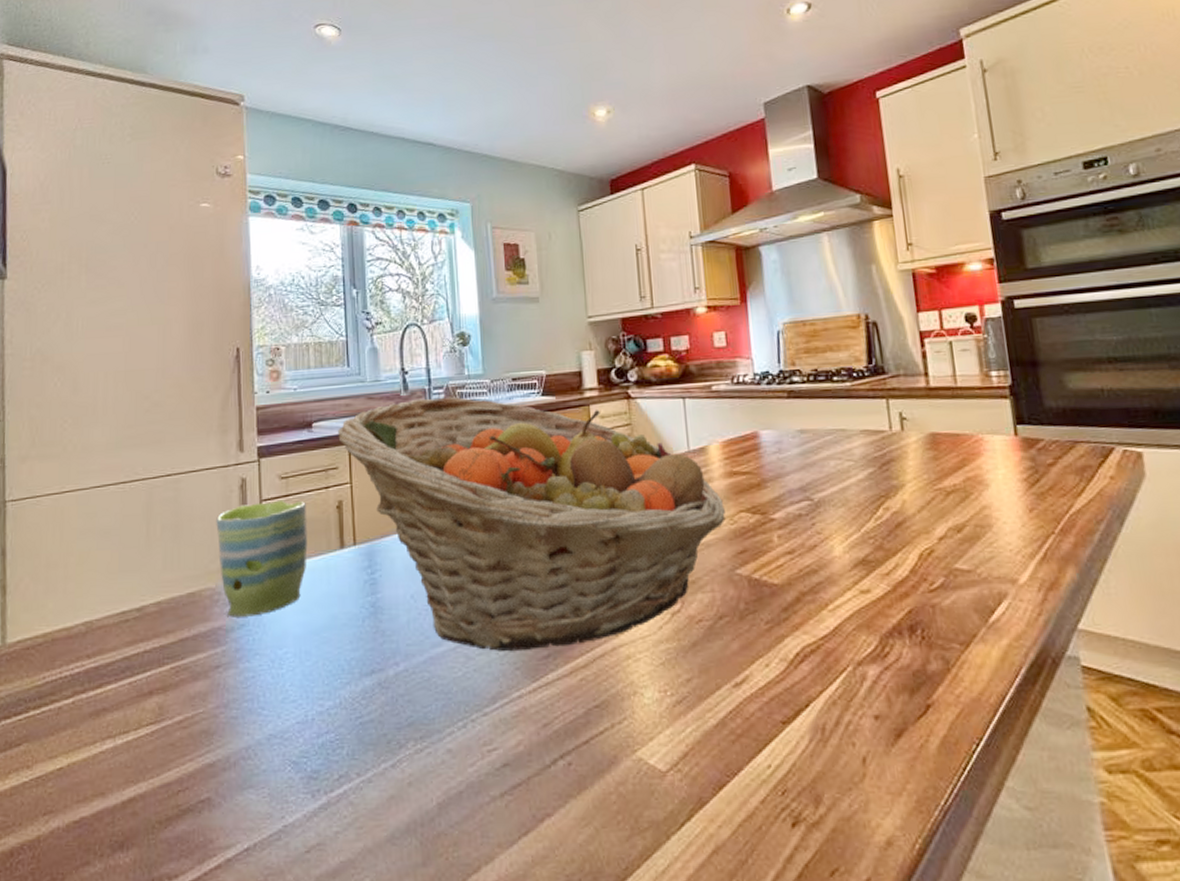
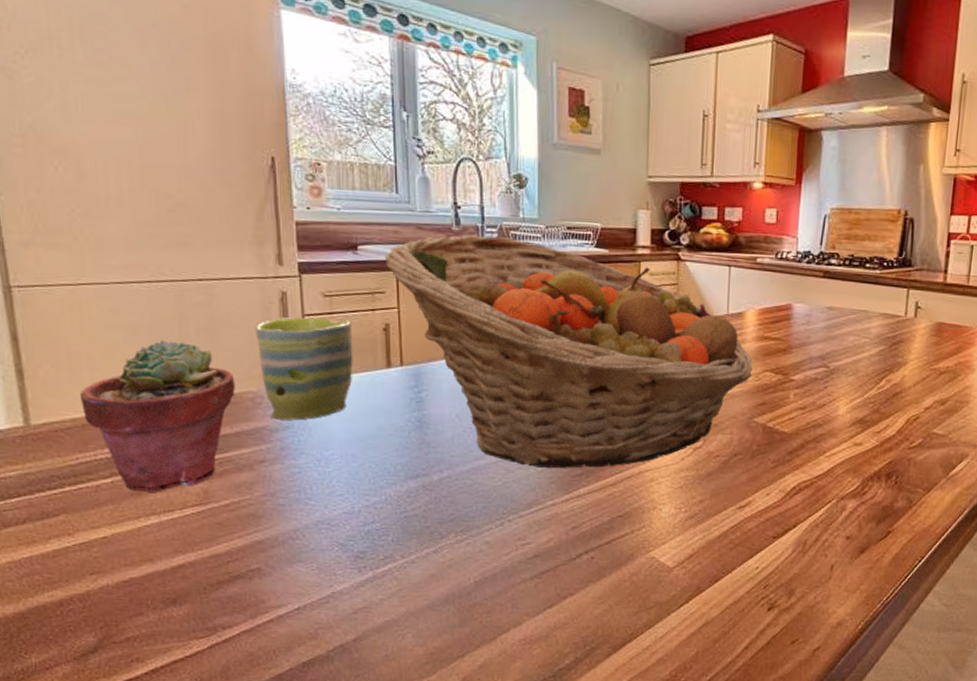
potted succulent: none [52,540,195,712] -> present [79,339,235,492]

